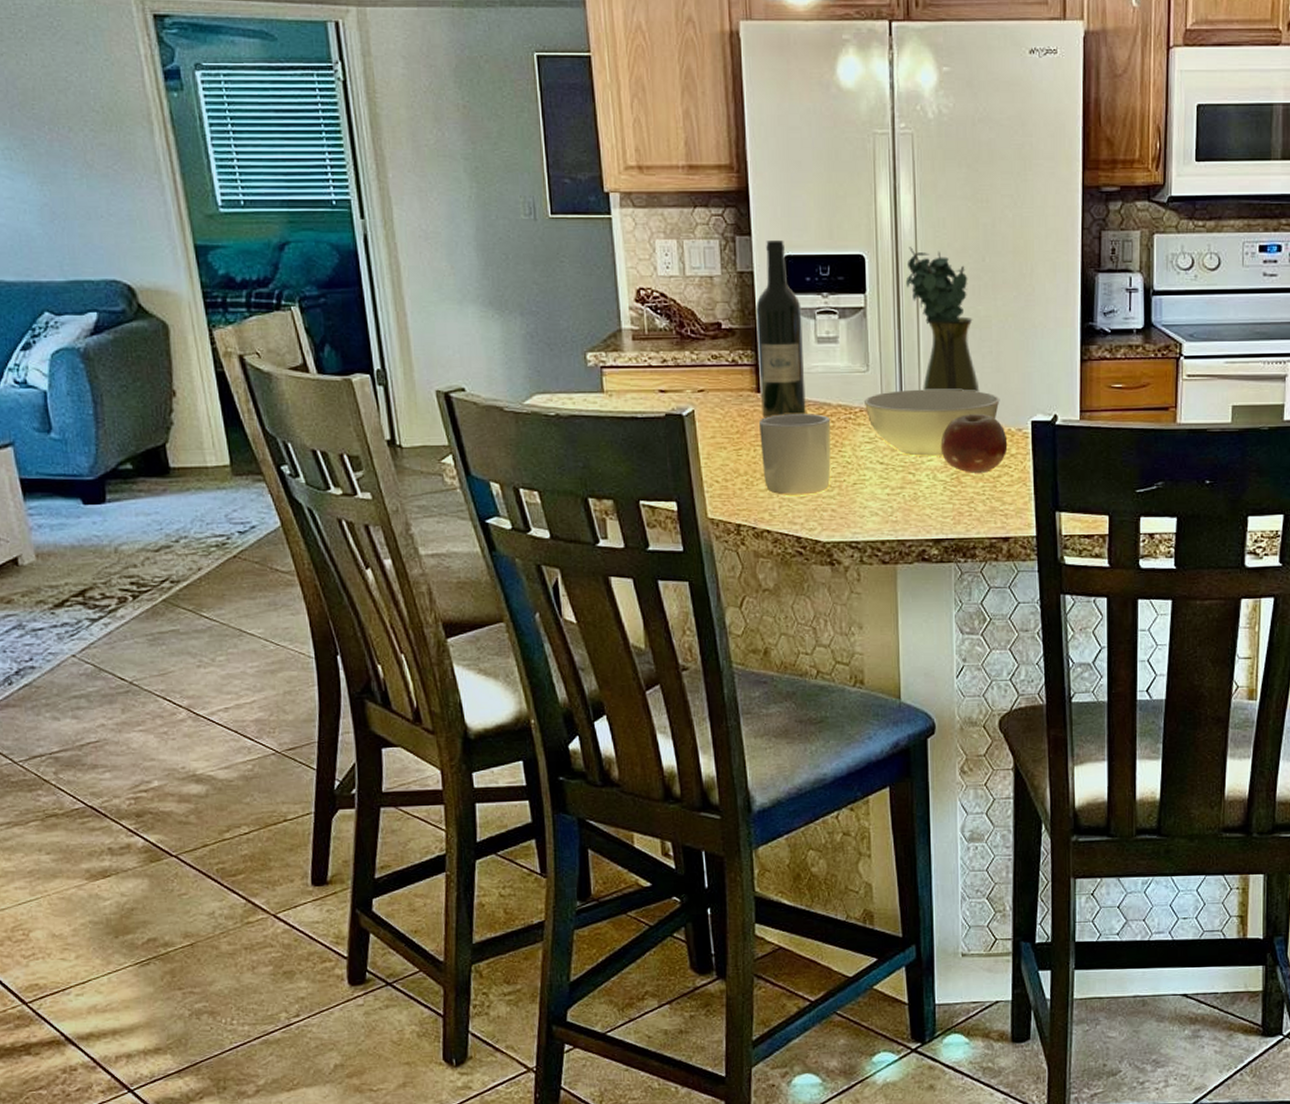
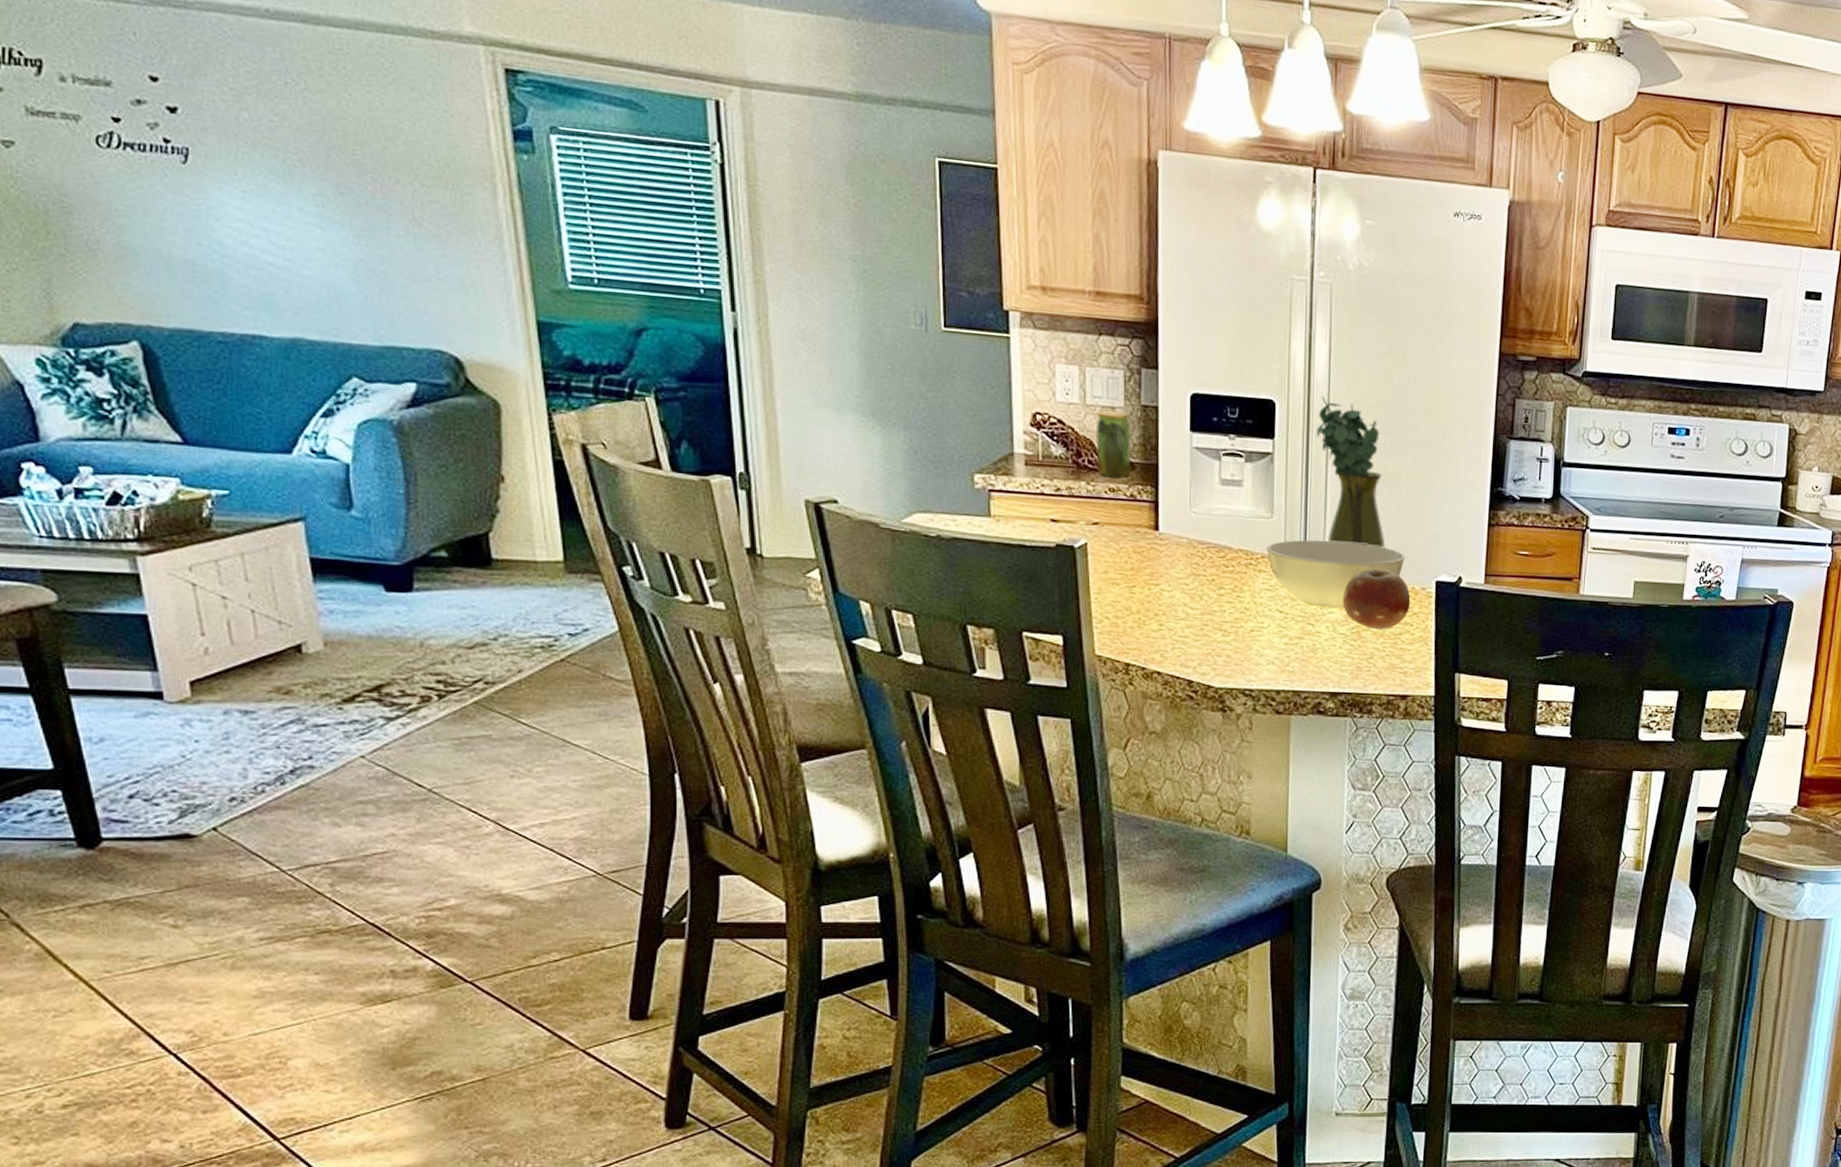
jar: none [696,279,732,345] -> present [1096,410,1132,478]
wine bottle: present [756,239,806,419] -> none [1158,376,1207,558]
mug: present [760,414,831,495] -> none [1155,554,1231,639]

